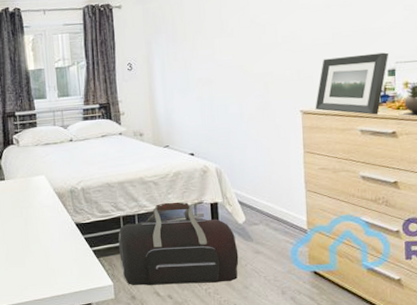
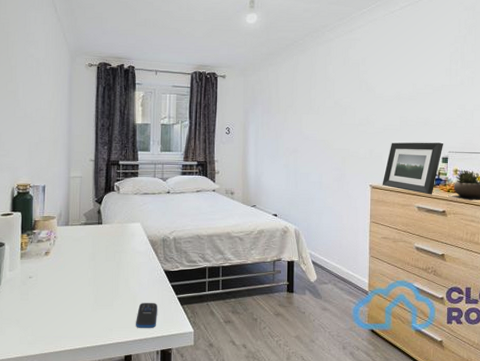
mobile phone: none [51,257,73,284] -> present [136,303,157,328]
duffel bag: present [118,202,239,286] -> none [202,257,308,335]

